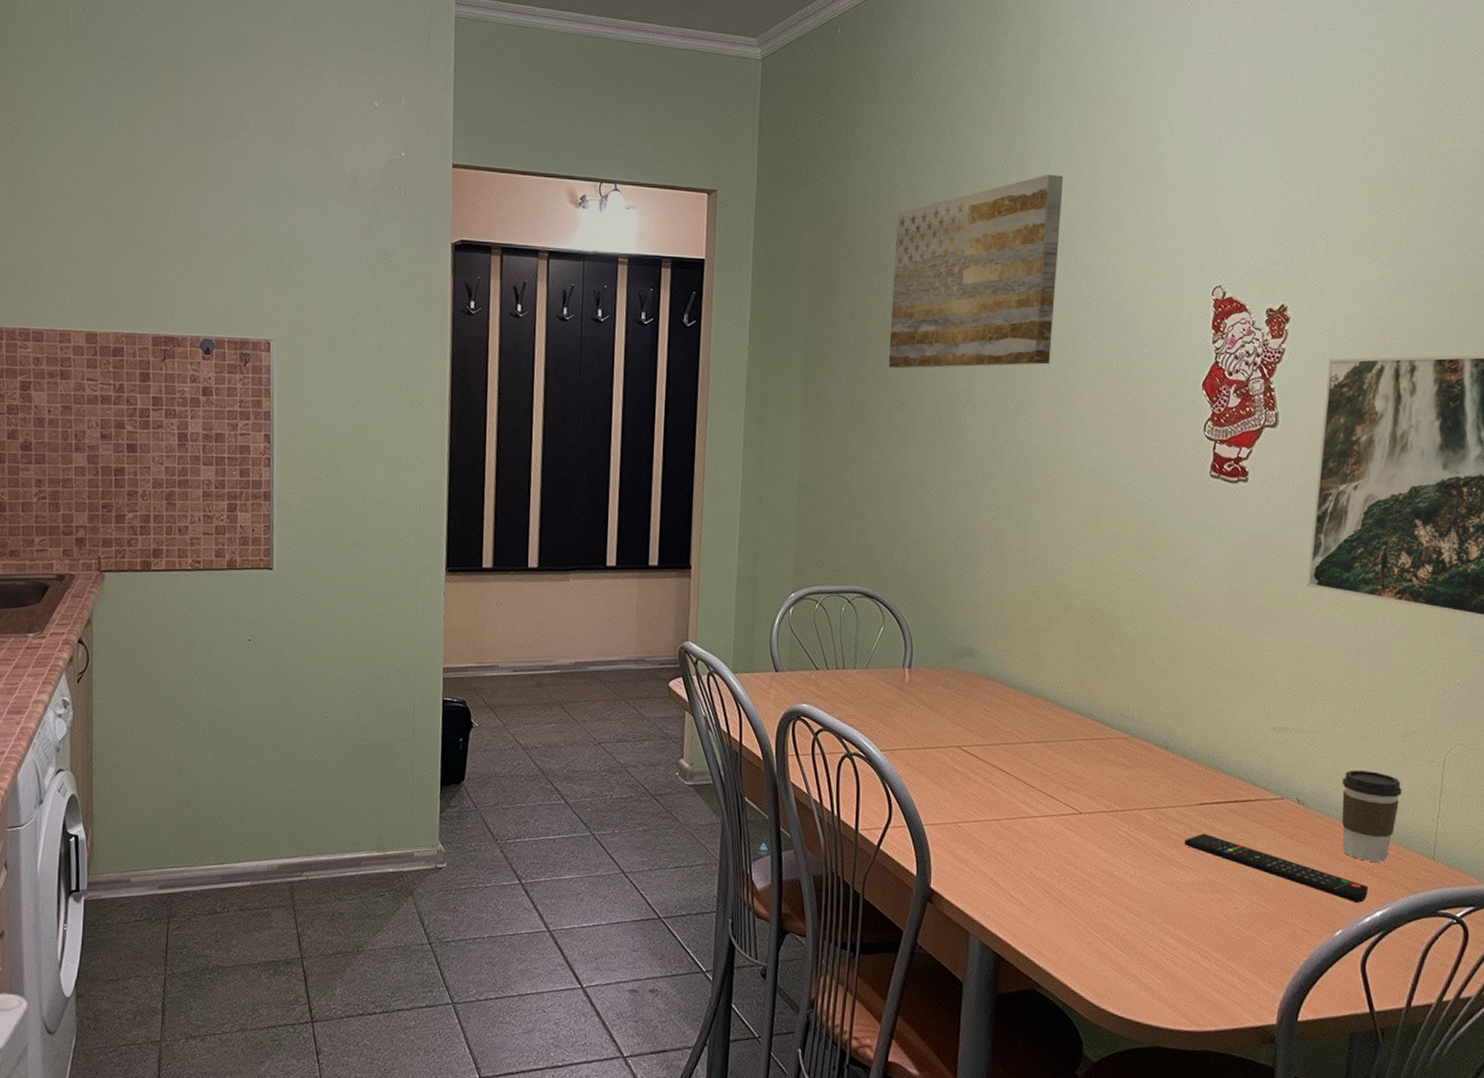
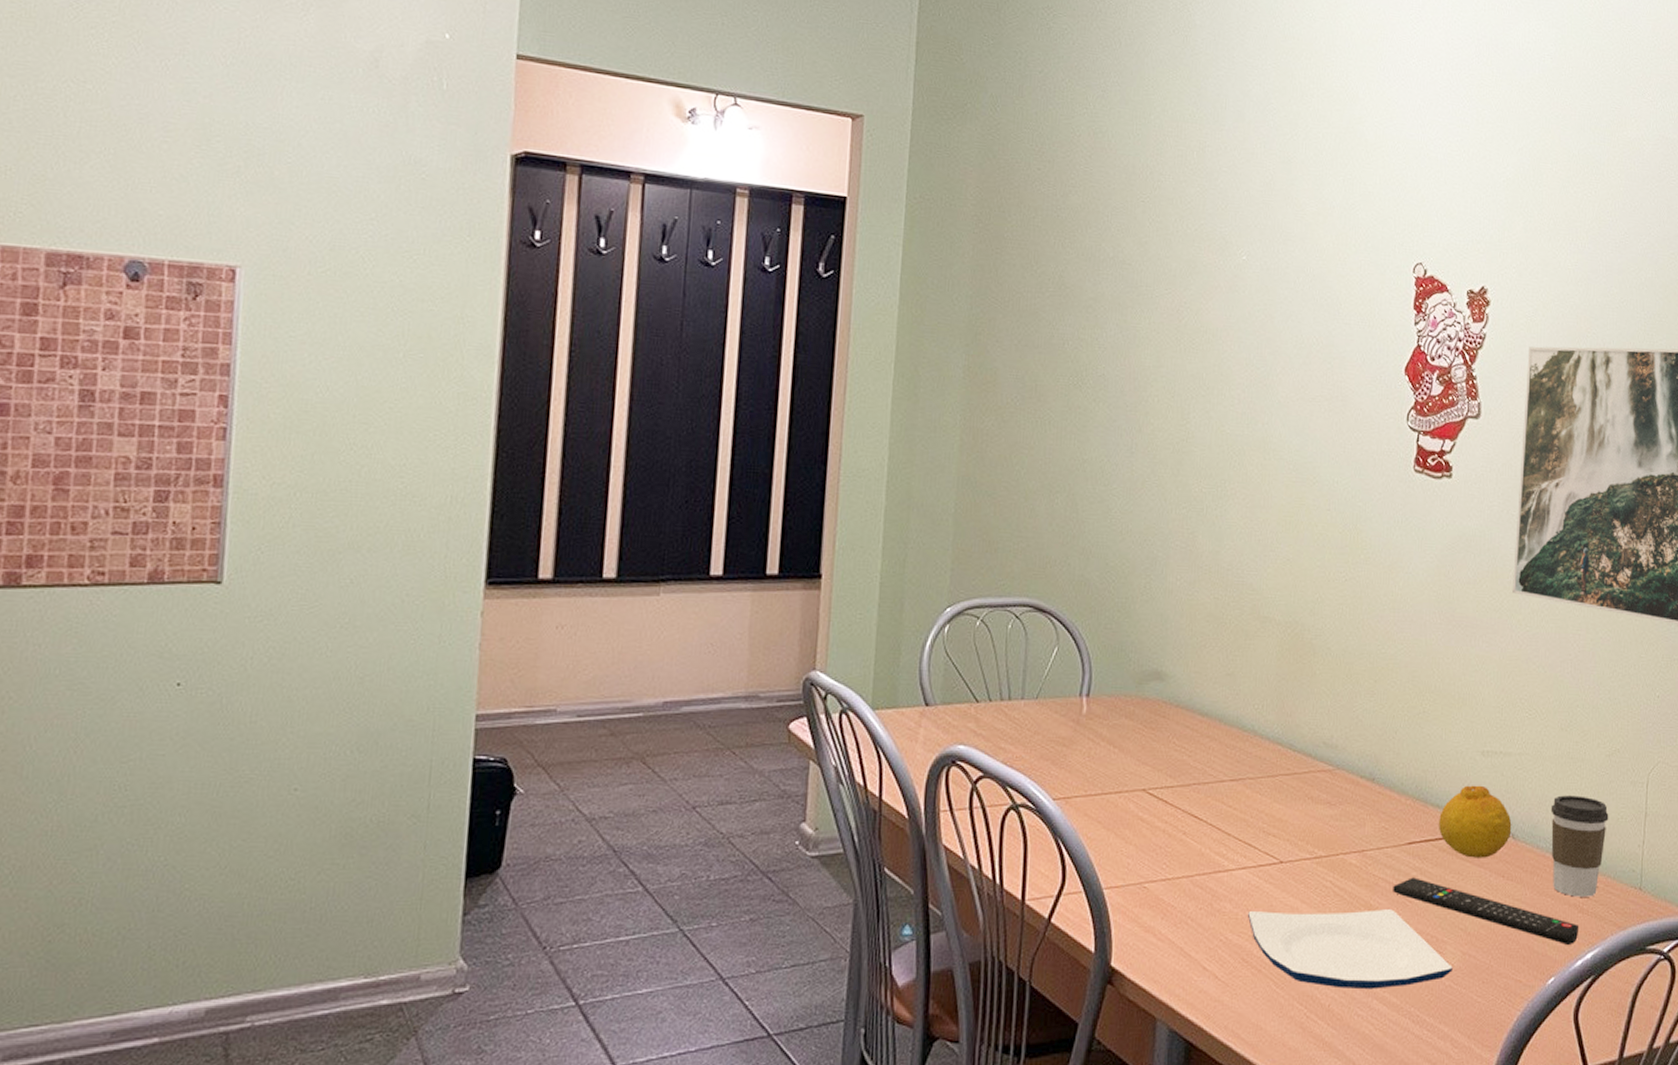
wall art: present [888,173,1064,369] -> none [1065,127,1260,341]
plate: none [1050,852,1241,926] -> present [1248,909,1453,990]
fruit: none [1230,756,1302,821] -> present [1439,785,1512,858]

